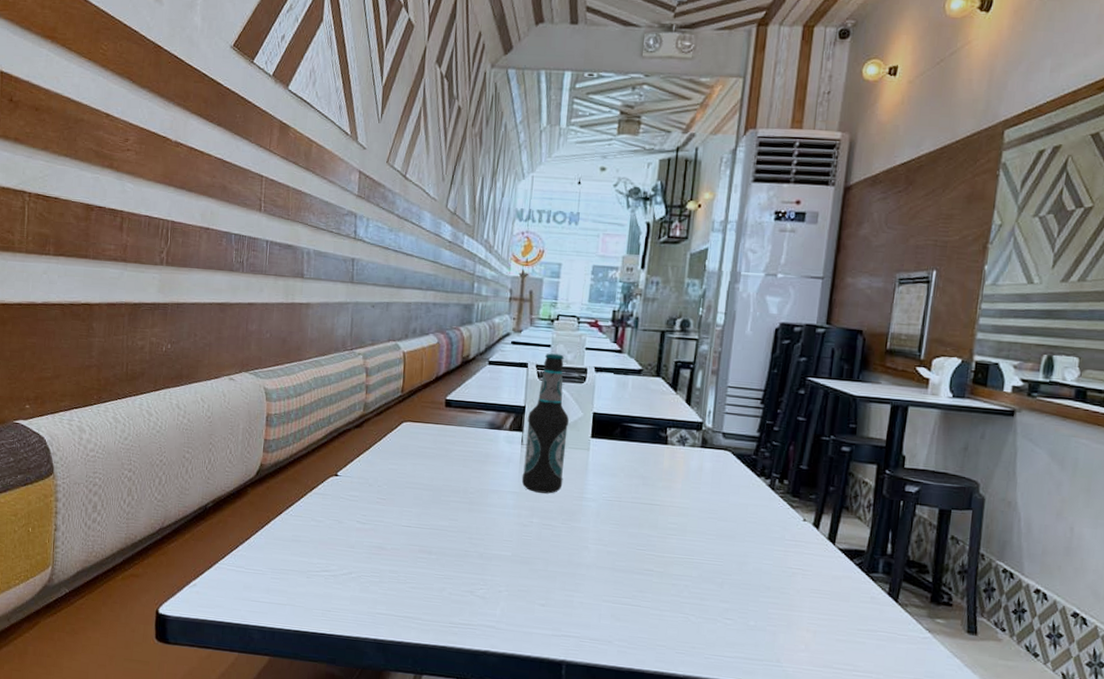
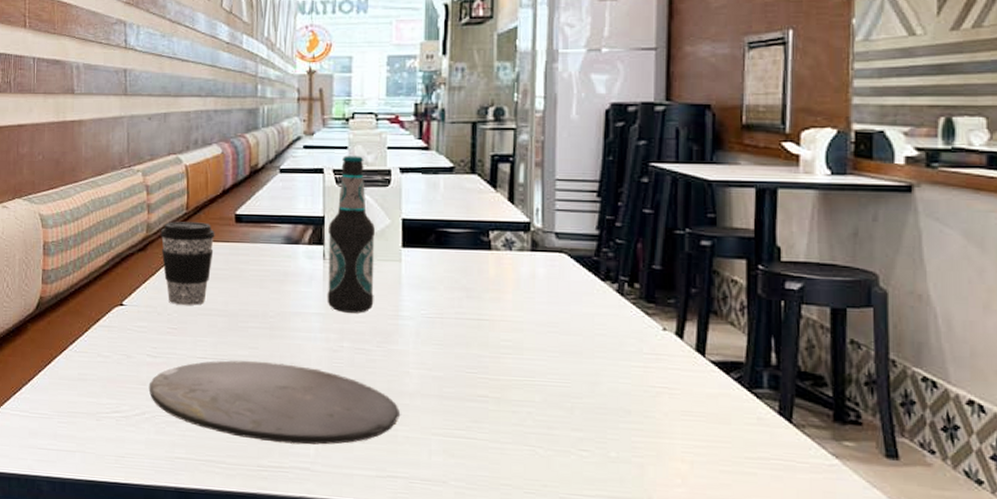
plate: none [356,529,578,607] -> present [148,360,401,445]
coffee cup: none [376,402,426,479] -> present [160,221,215,305]

